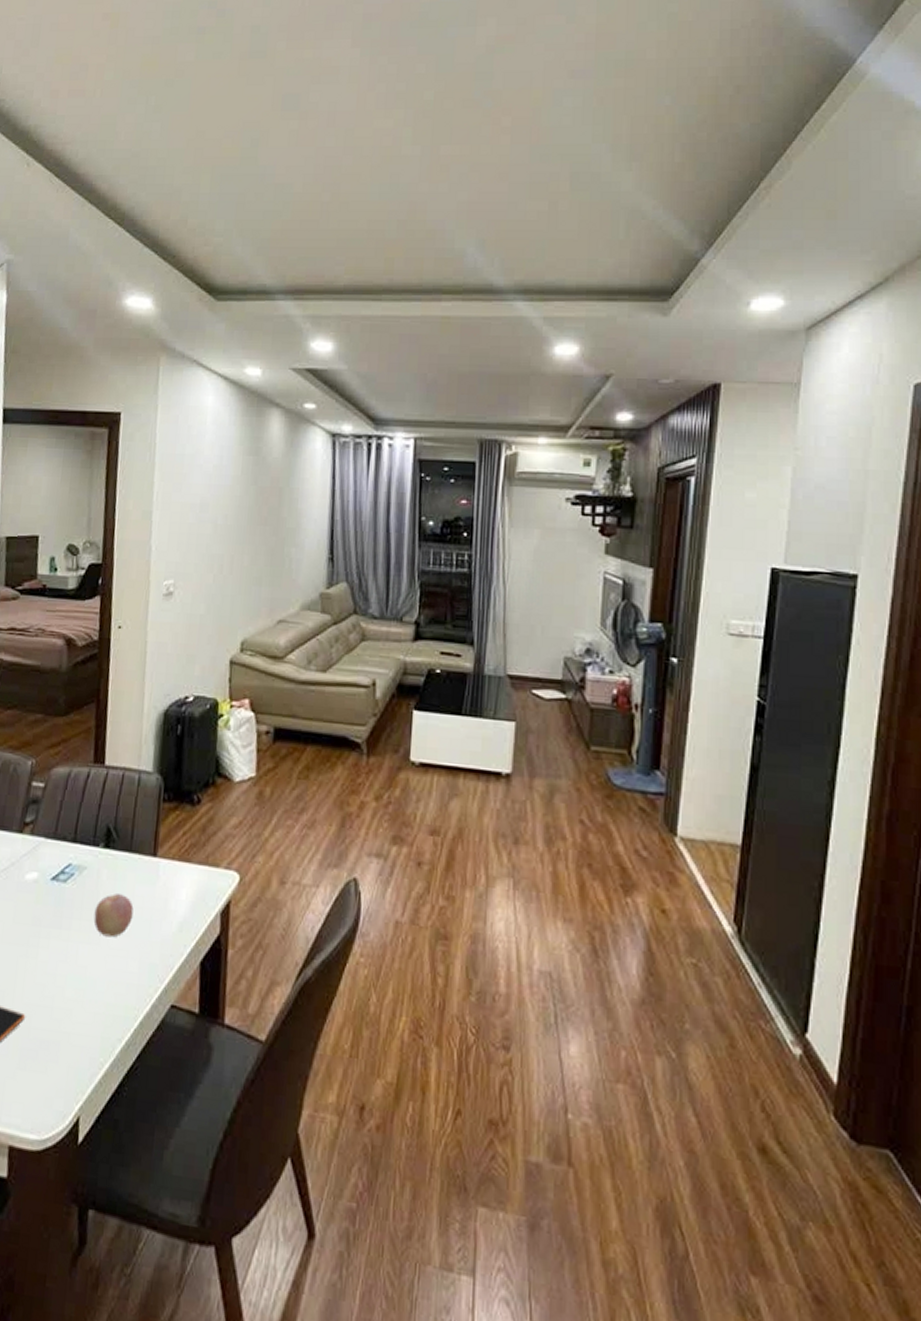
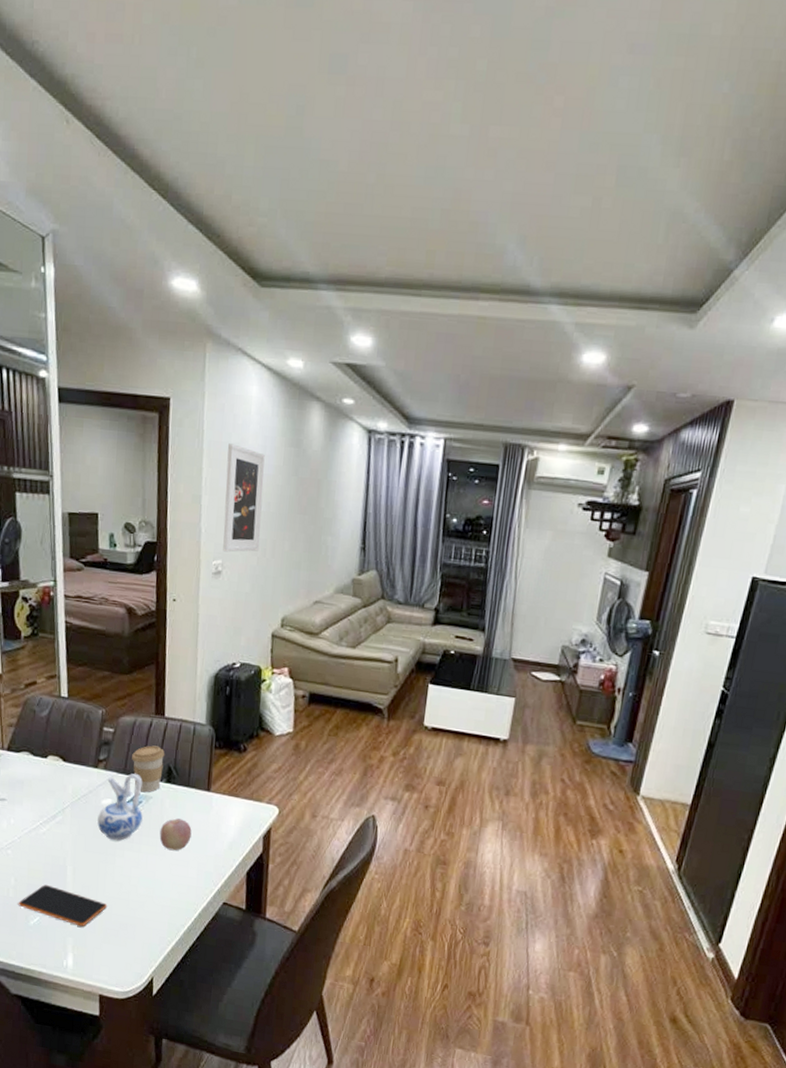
ceramic pitcher: none [18,838,76,927] -> present [97,773,143,841]
coffee cup: none [64,801,104,862] -> present [132,745,165,793]
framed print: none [175,455,221,571] -> present [223,443,265,553]

